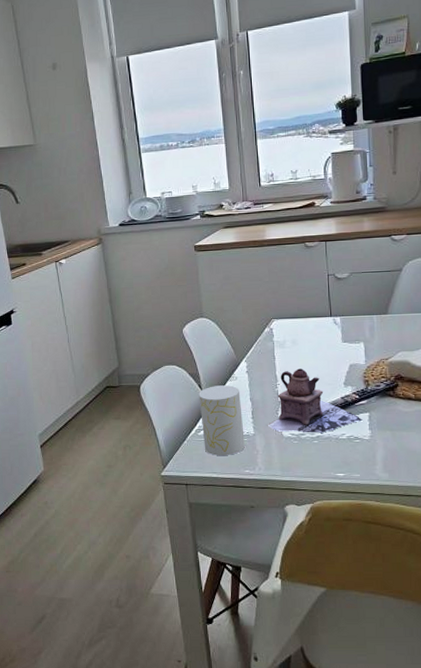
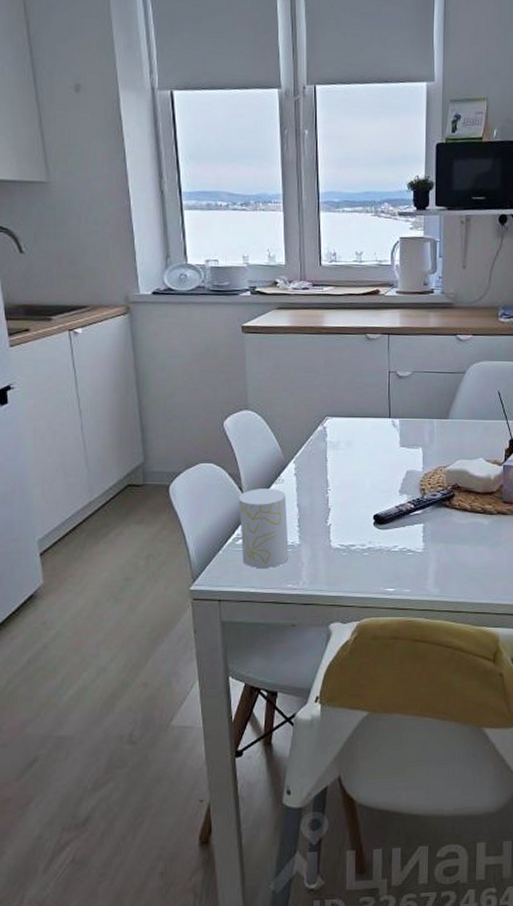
teapot: present [267,368,363,433] -> none [314,473,416,544]

